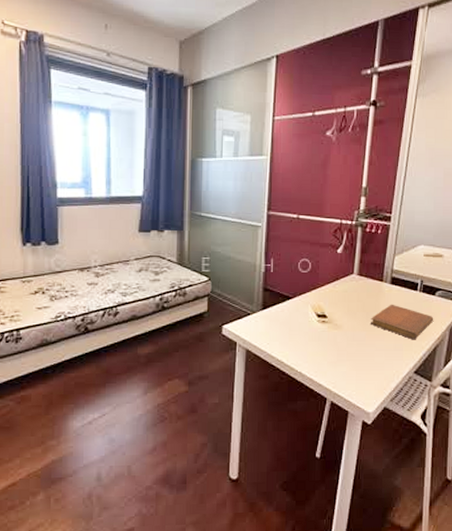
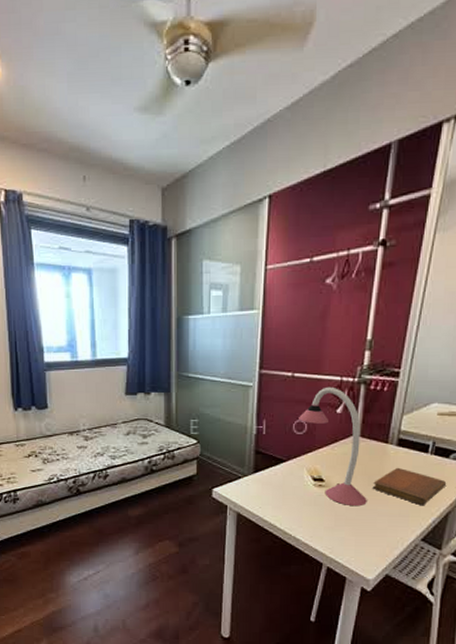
desk lamp: none [303,228,366,342] -> present [299,386,367,507]

